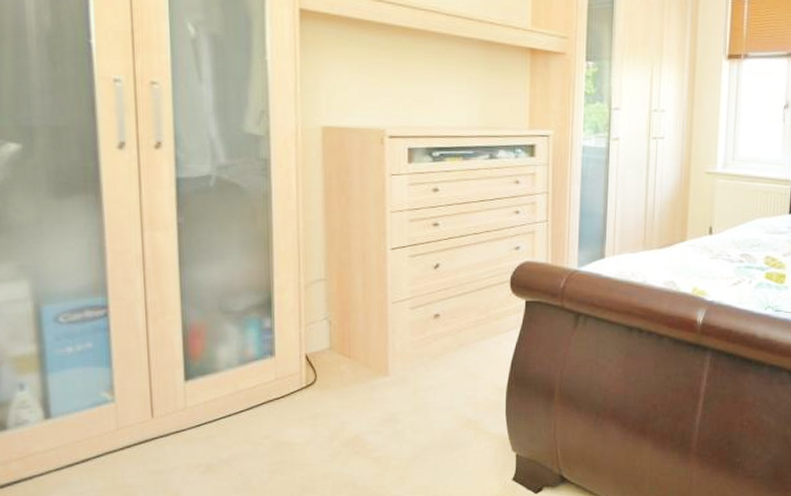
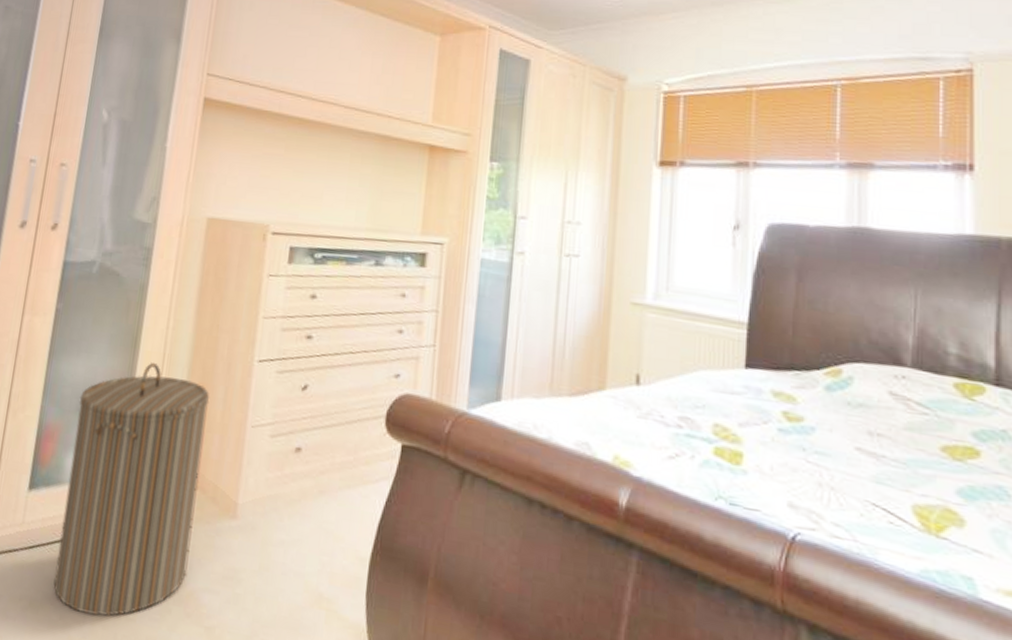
laundry hamper: none [220,260,351,467] -> present [53,362,210,616]

